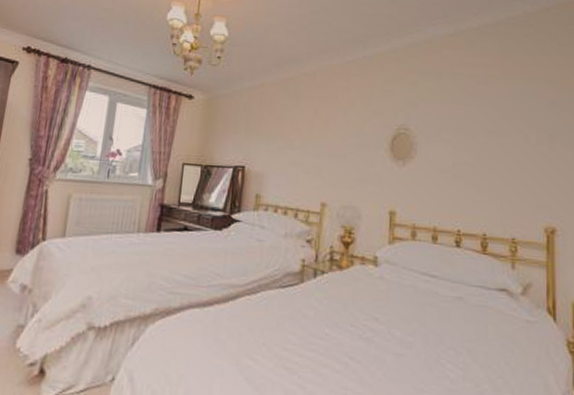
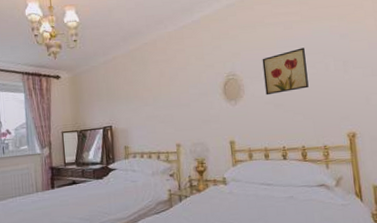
wall art: none [444,109,500,162] -> present [262,48,309,96]

